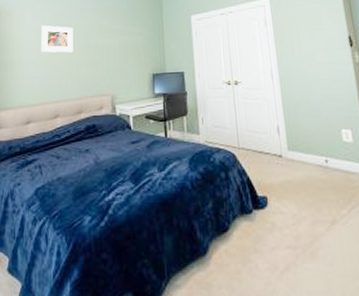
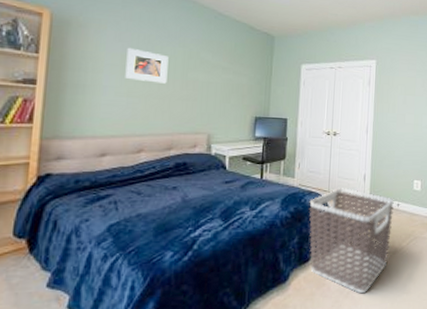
clothes hamper: none [219,143,326,274] -> present [309,188,394,293]

